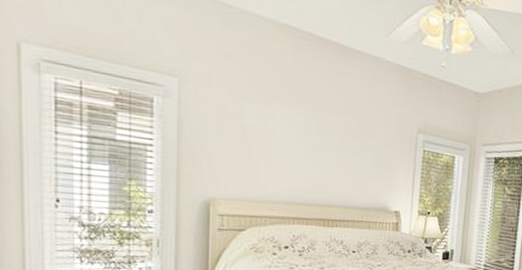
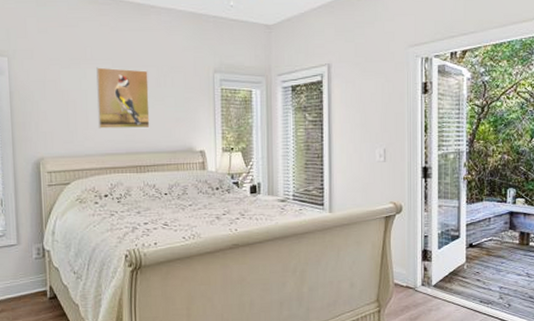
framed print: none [283,107,346,181] -> present [96,67,150,129]

